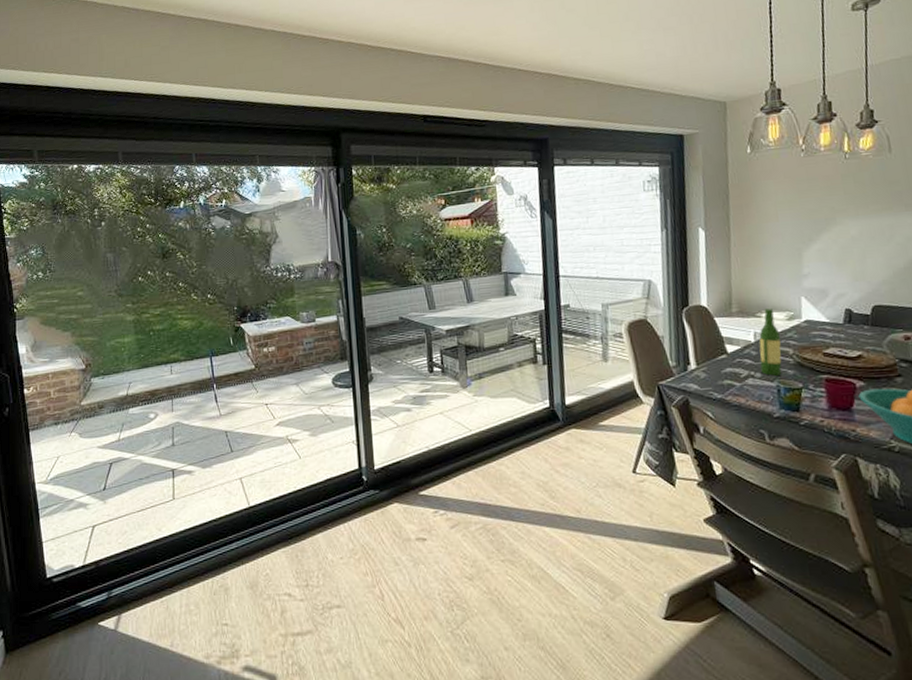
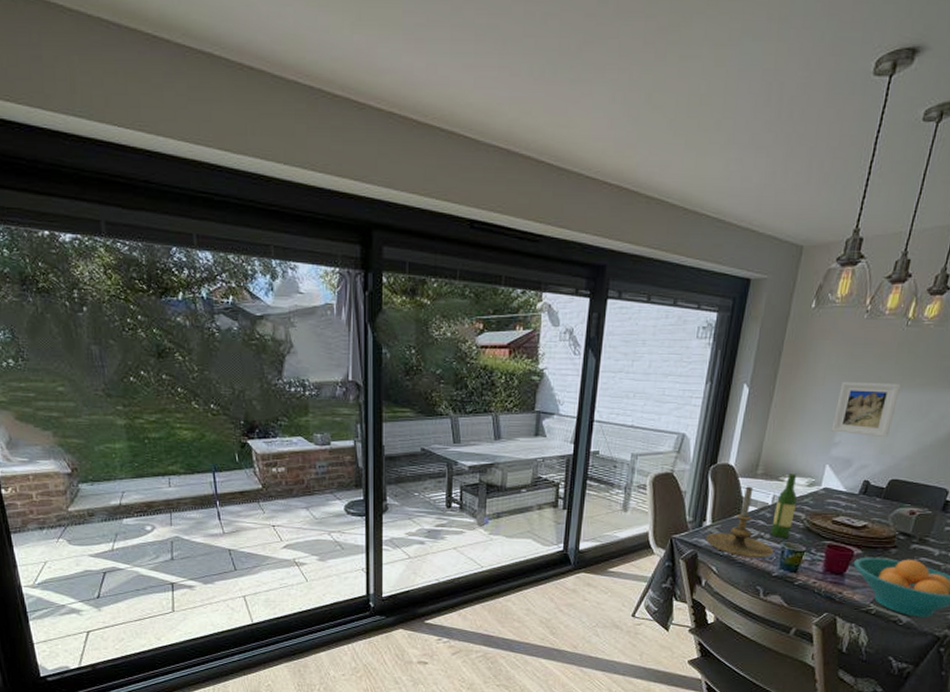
candle holder: none [693,325,769,400] -> present [706,486,774,558]
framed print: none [795,212,858,265] -> present [831,381,901,438]

